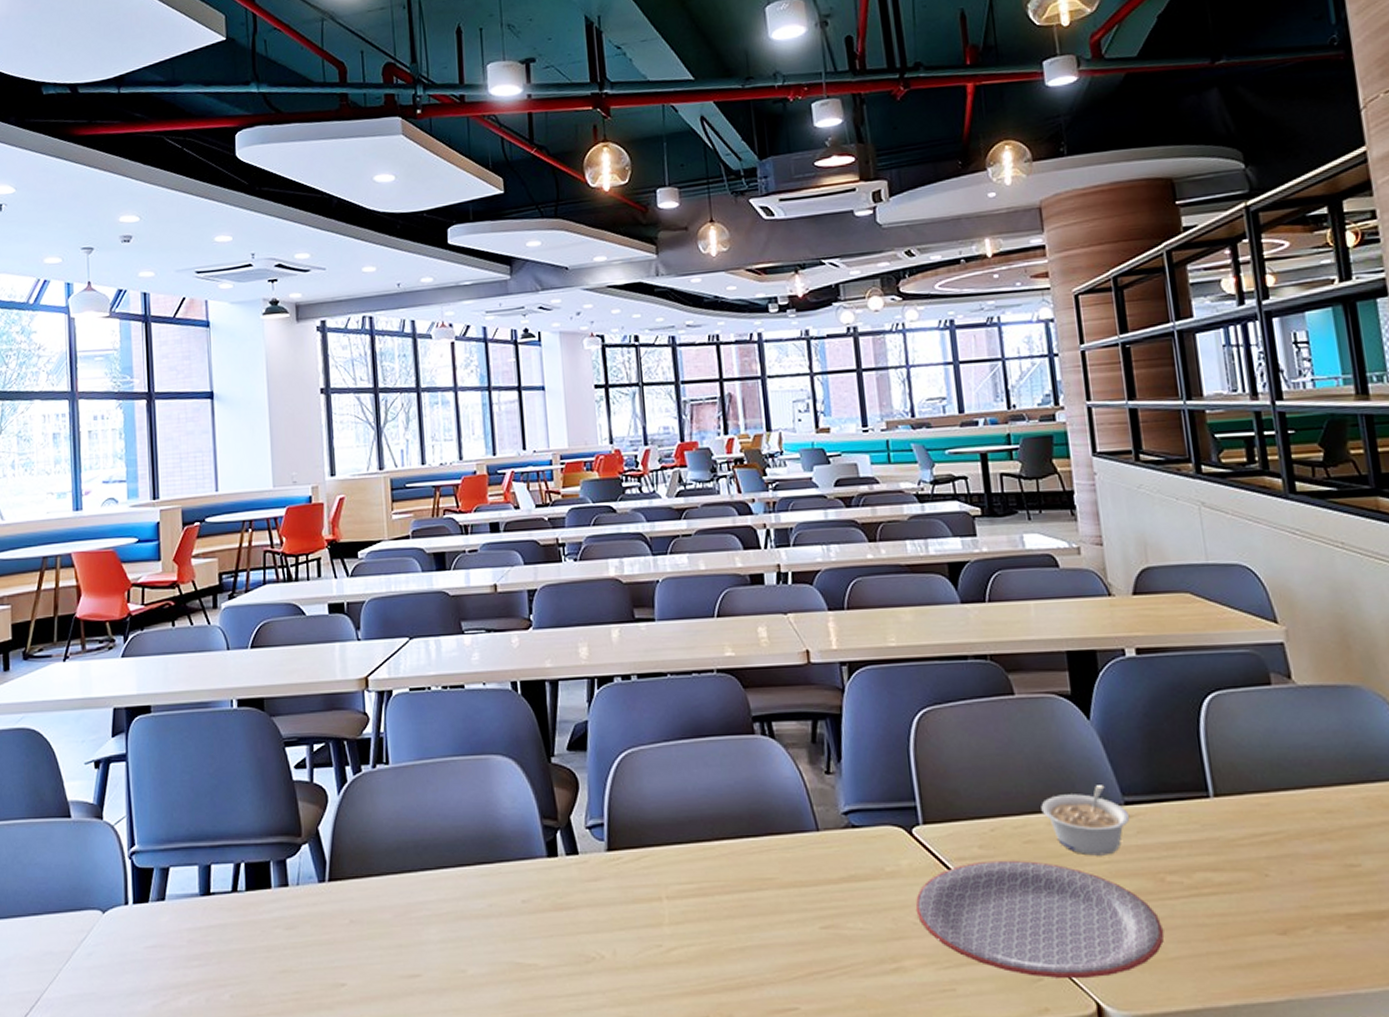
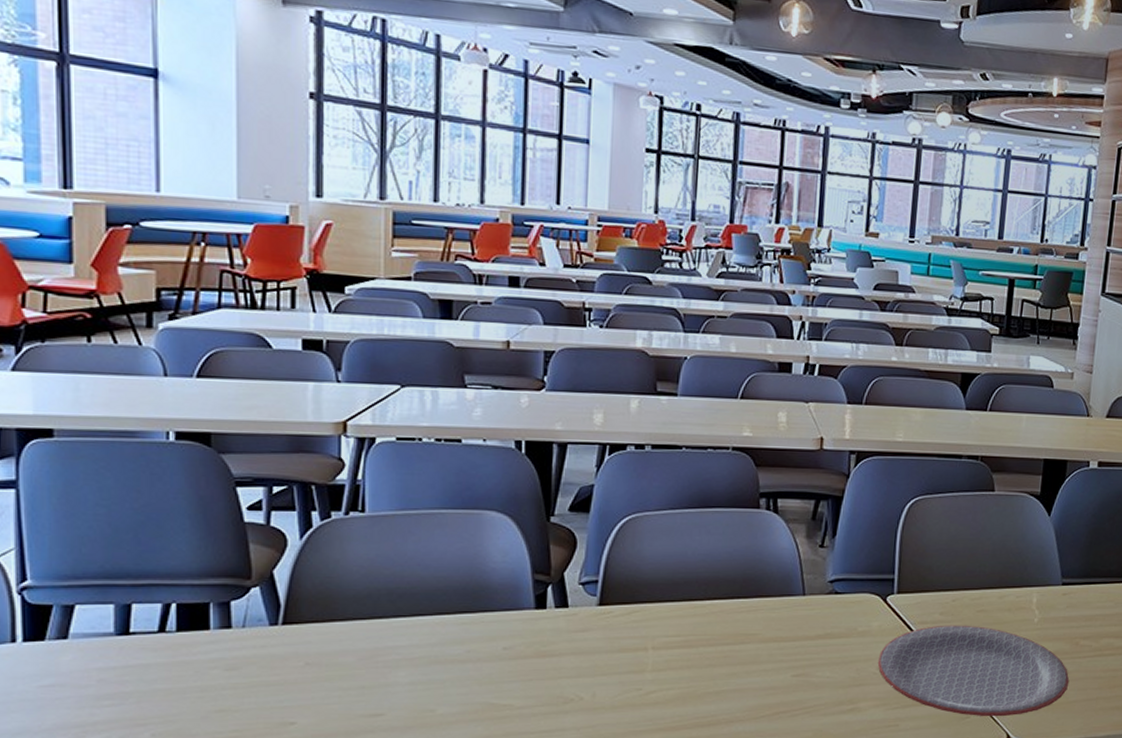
legume: present [1041,785,1130,856] -> none [996,569,1064,624]

